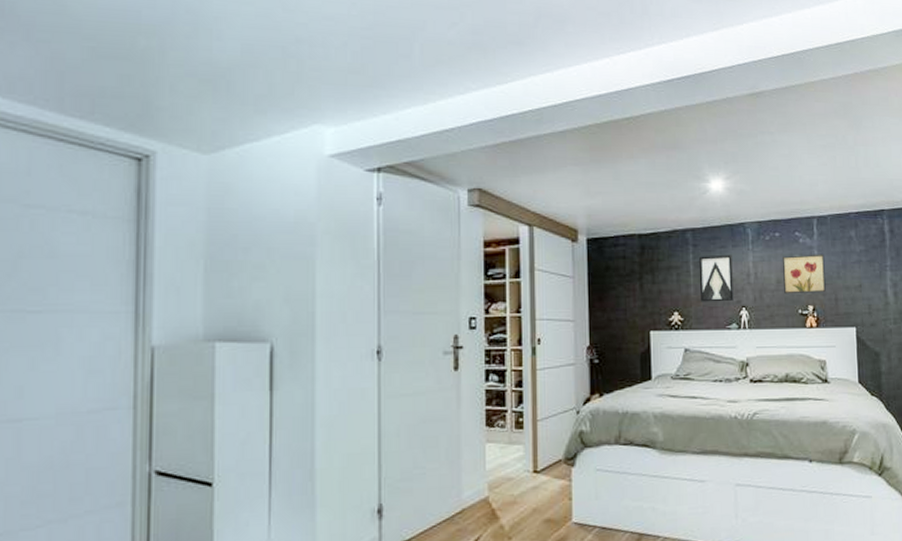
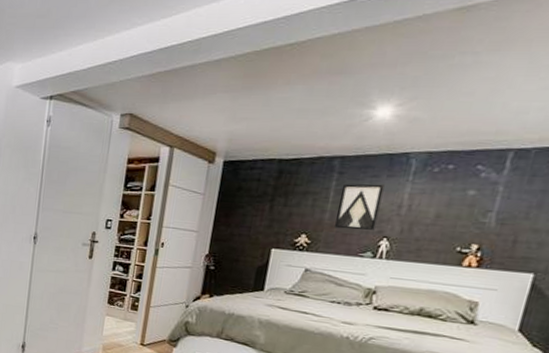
wall art: present [783,254,826,295] -> none [442,190,513,233]

